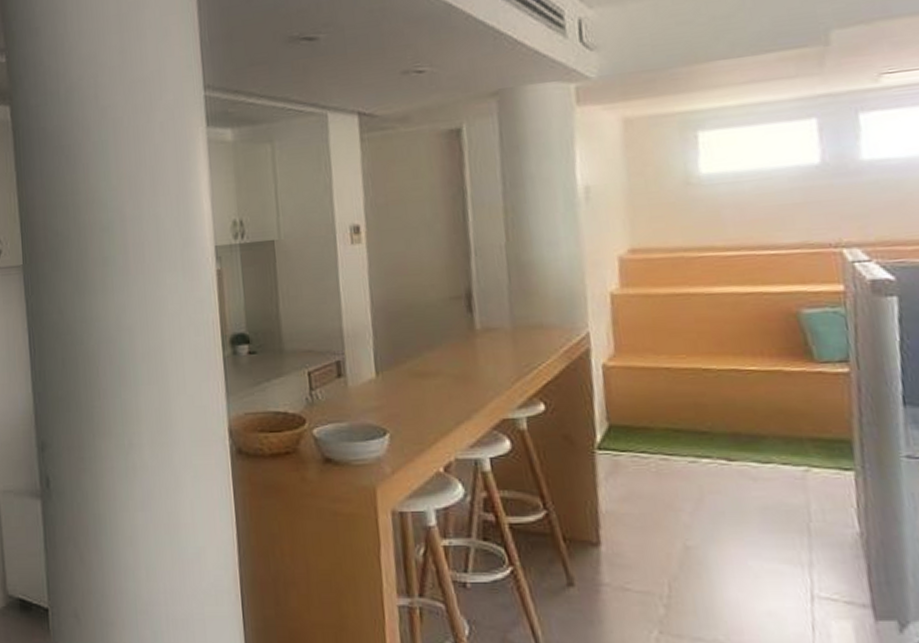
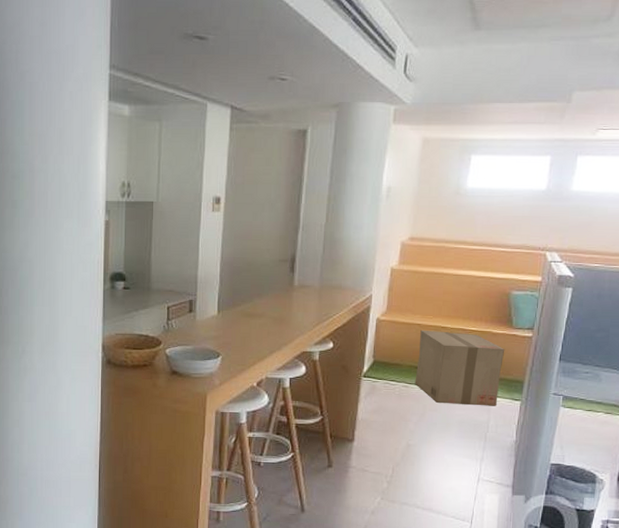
cardboard box: none [671,375,817,482] -> present [415,331,505,406]

